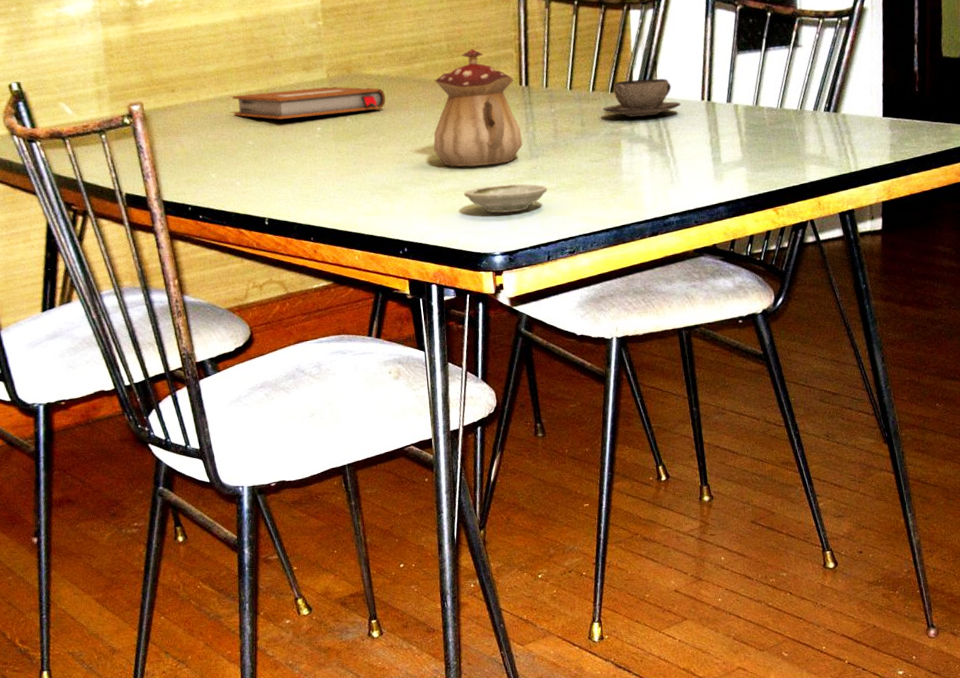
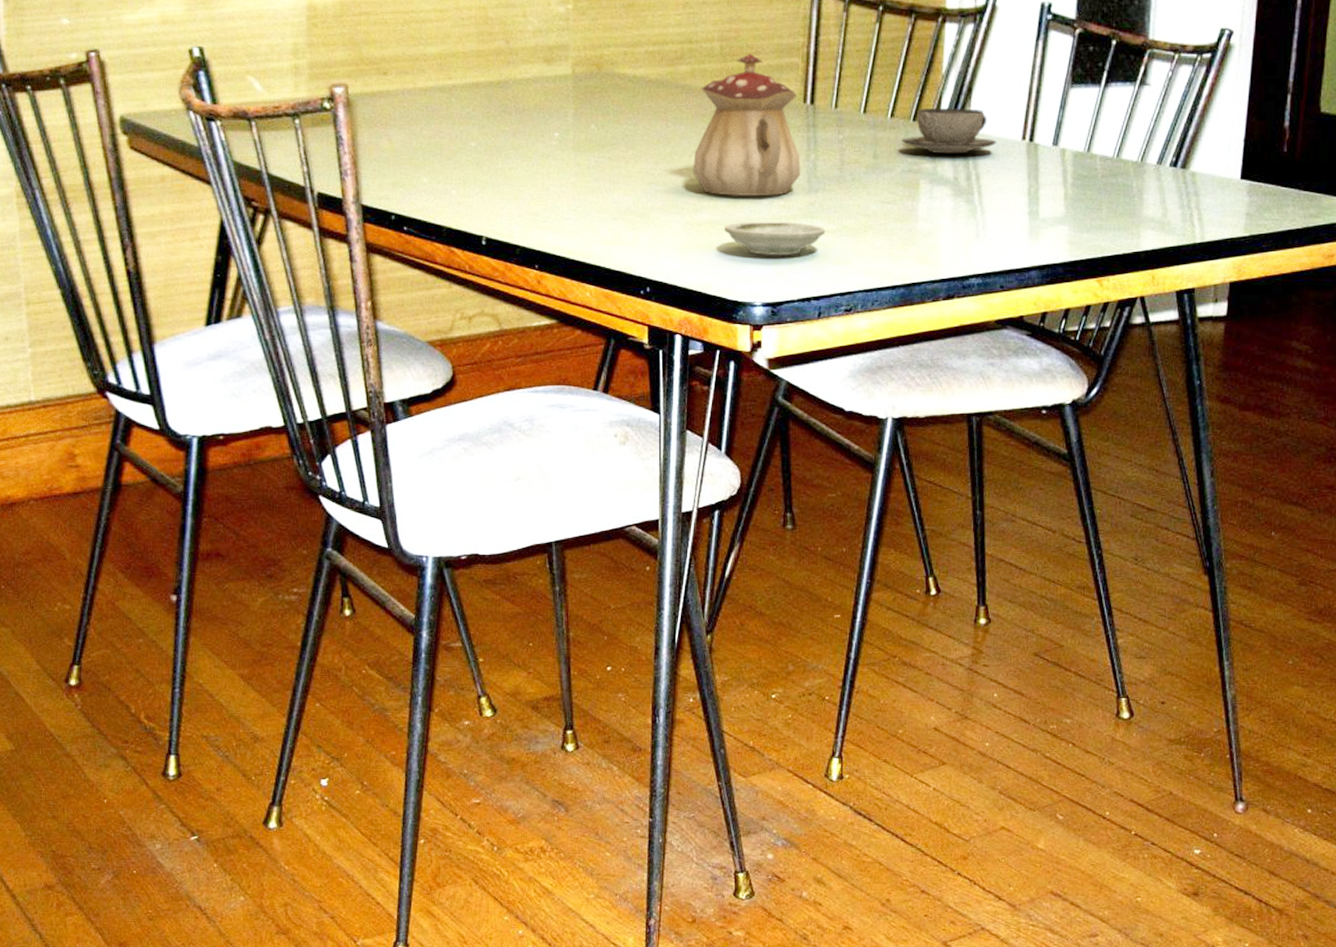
notebook: present [232,86,386,120] -> none [455,84,640,119]

